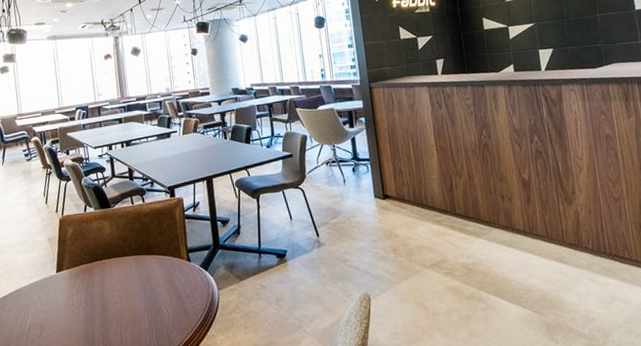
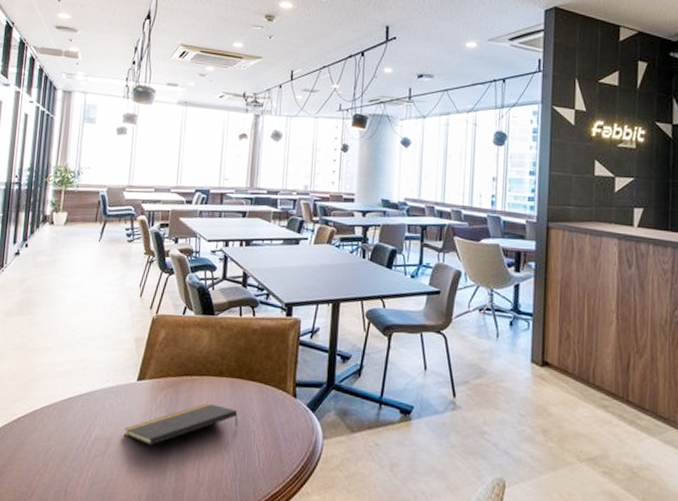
notepad: none [53,279,147,323] -> present [124,403,238,445]

